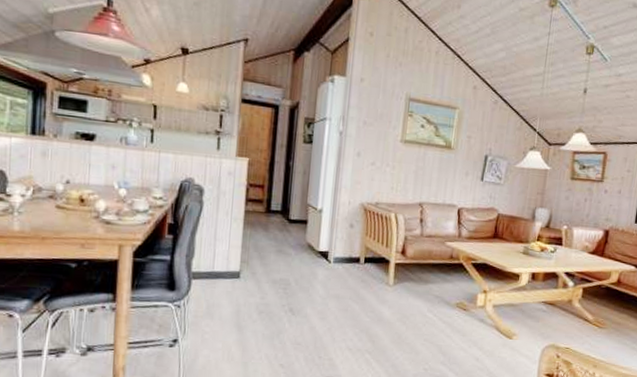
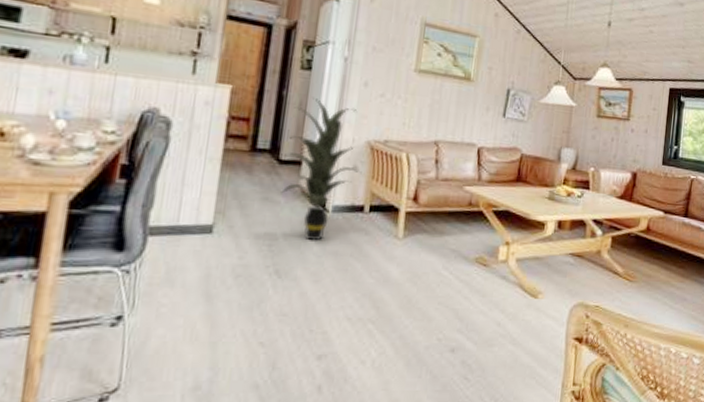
indoor plant: none [292,167,357,286] -> present [281,98,362,241]

